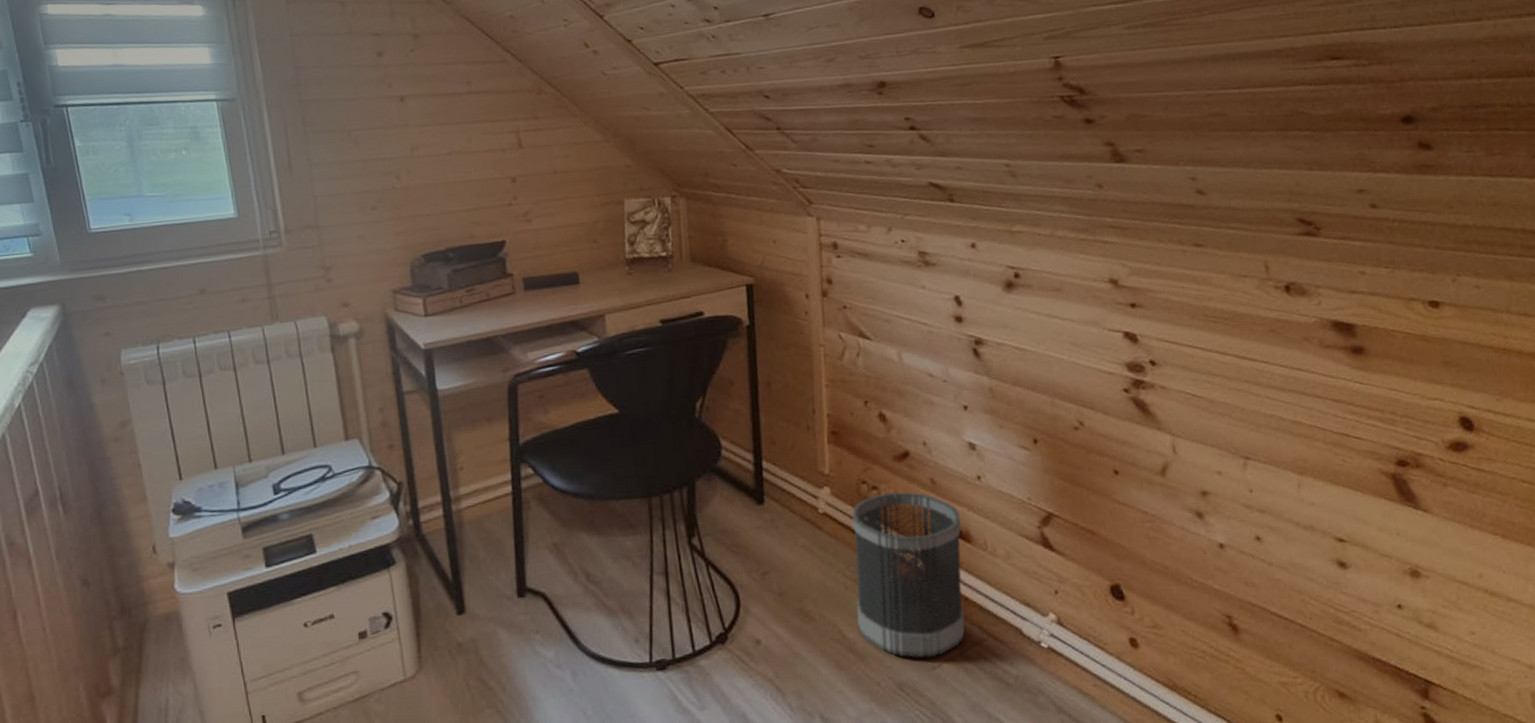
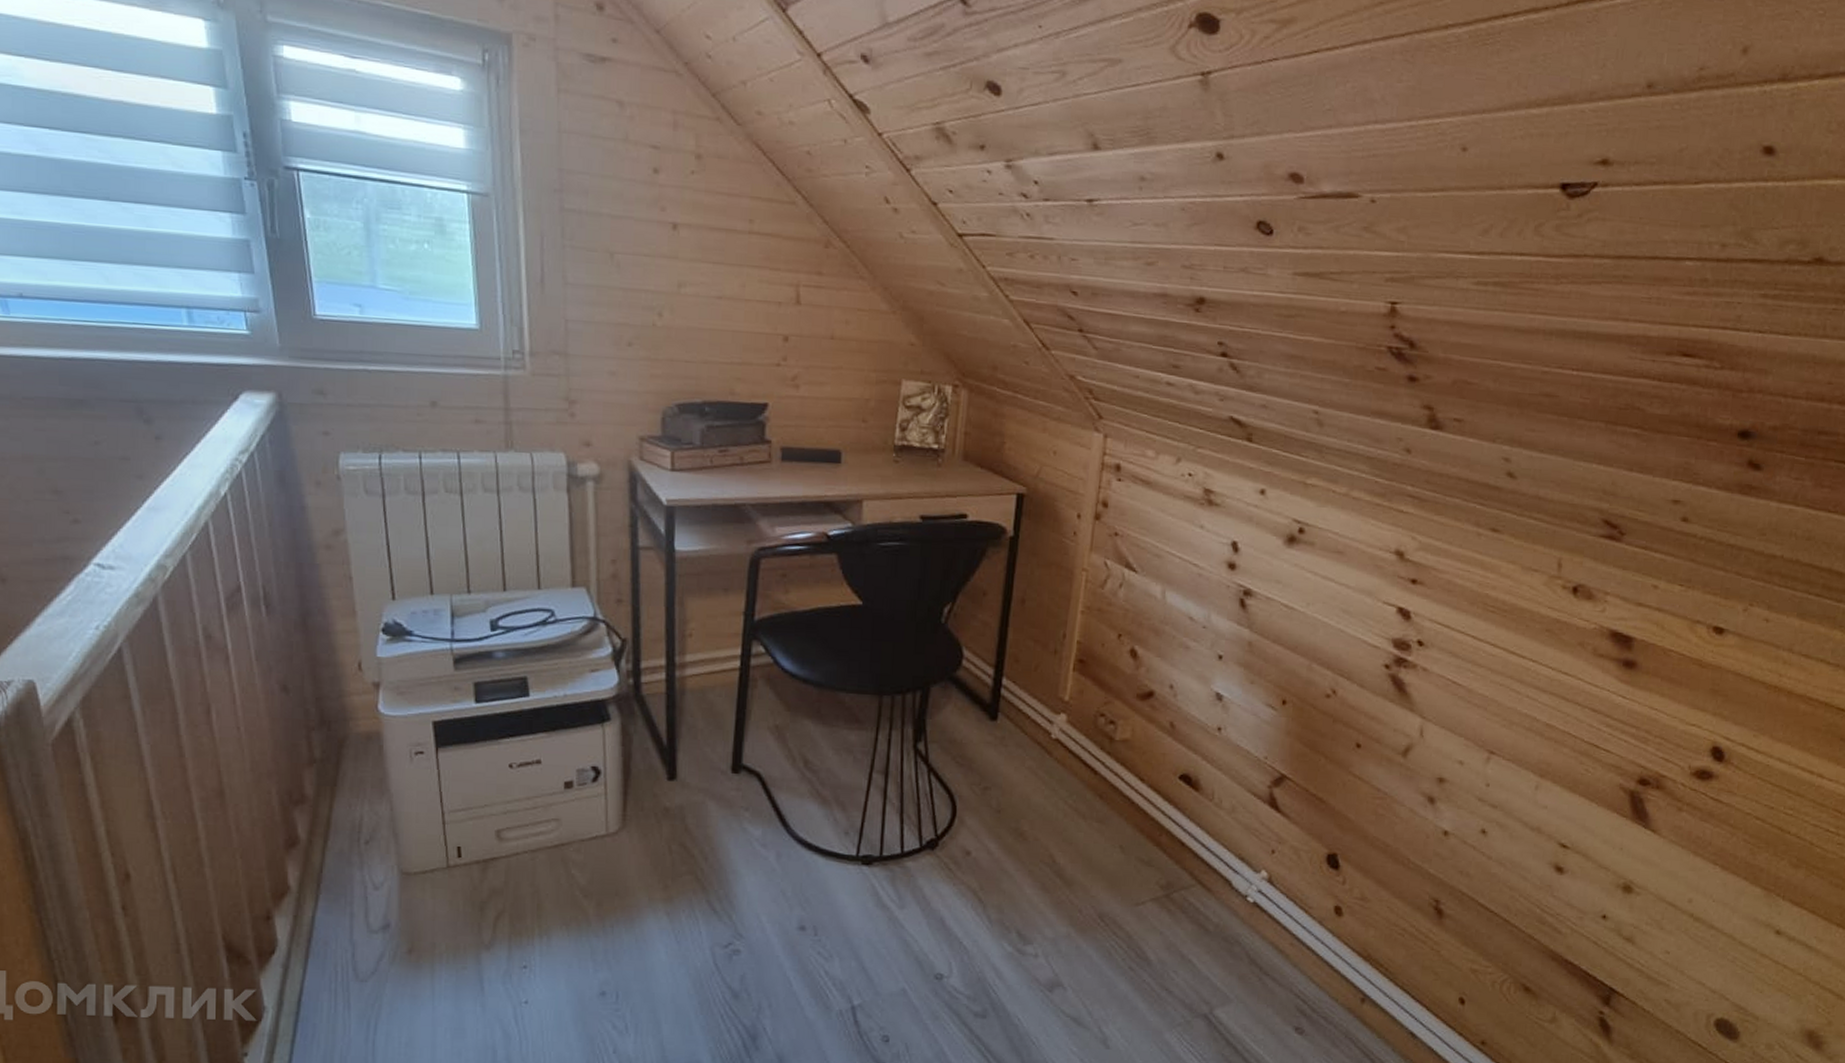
wastebasket: present [852,492,965,658] -> none [1070,728,1194,894]

